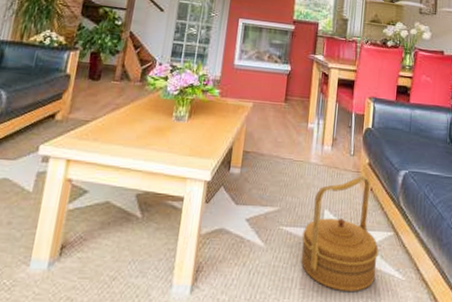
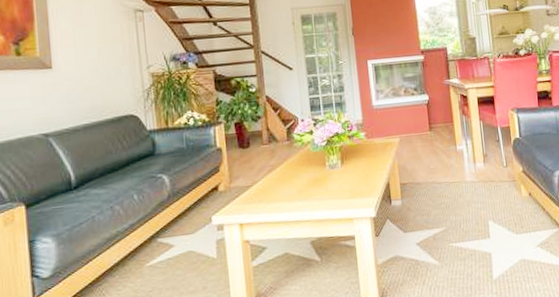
basket: present [301,175,379,292] -> none [471,183,549,289]

